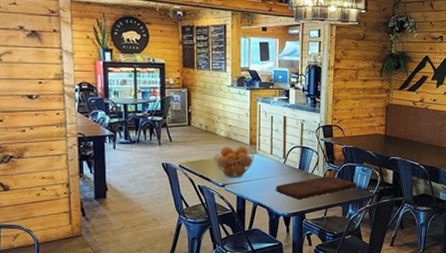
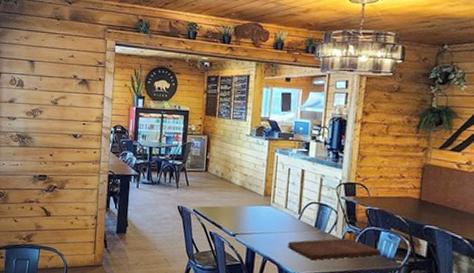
fruit basket: present [214,146,254,178] -> none [227,195,268,229]

